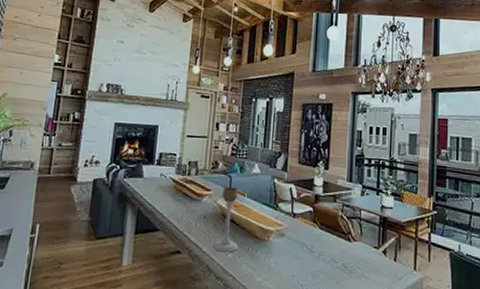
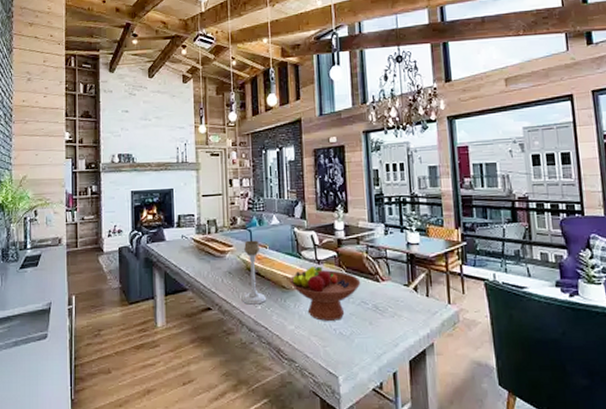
fruit bowl: none [263,219,333,277] -> present [289,266,361,321]

